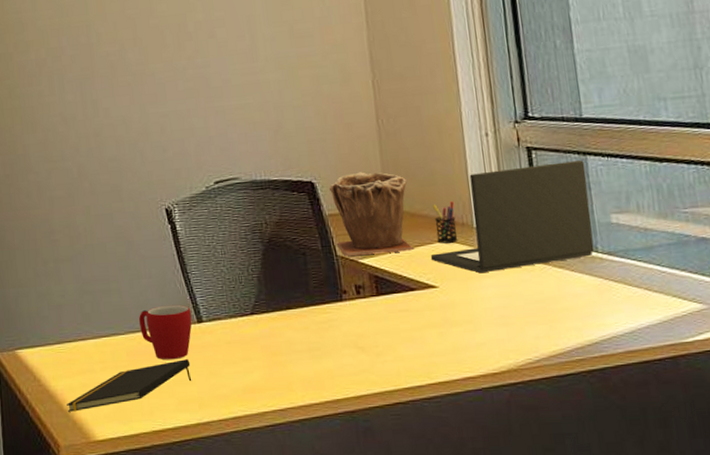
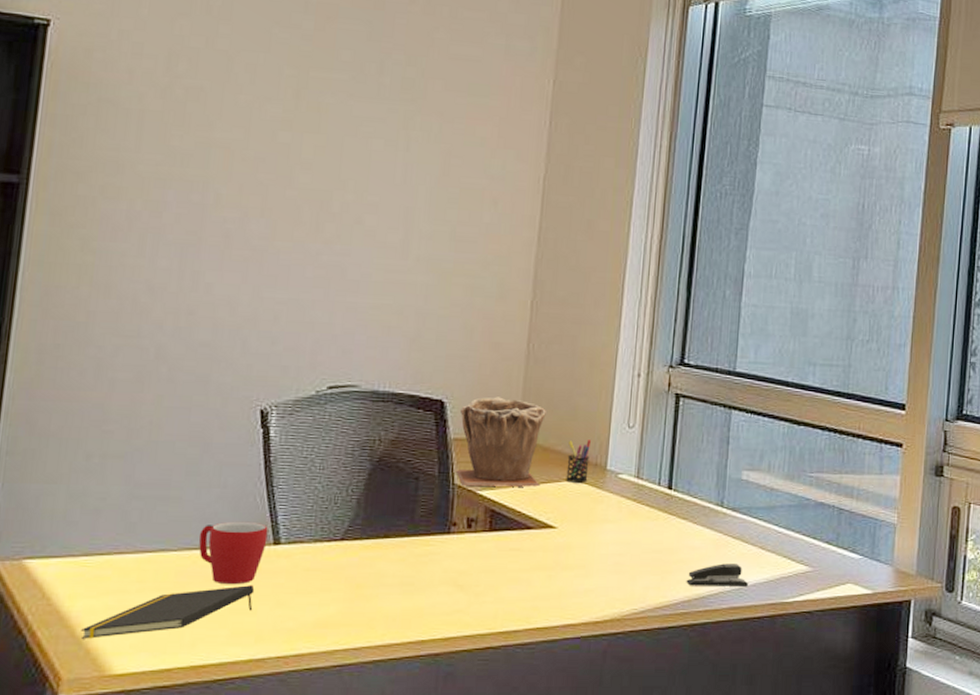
laptop: present [430,160,595,274] -> none [555,413,728,518]
stapler: none [575,307,641,333] -> present [686,563,748,587]

